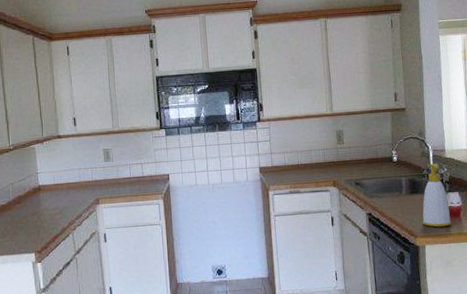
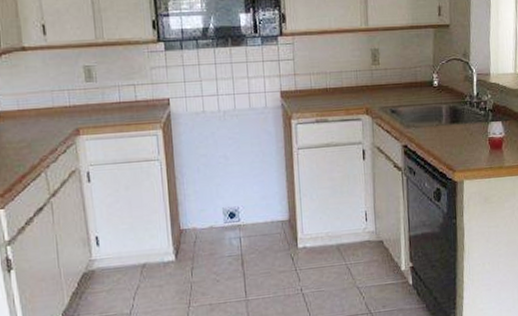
soap bottle: present [422,163,452,228] -> none [462,89,493,161]

